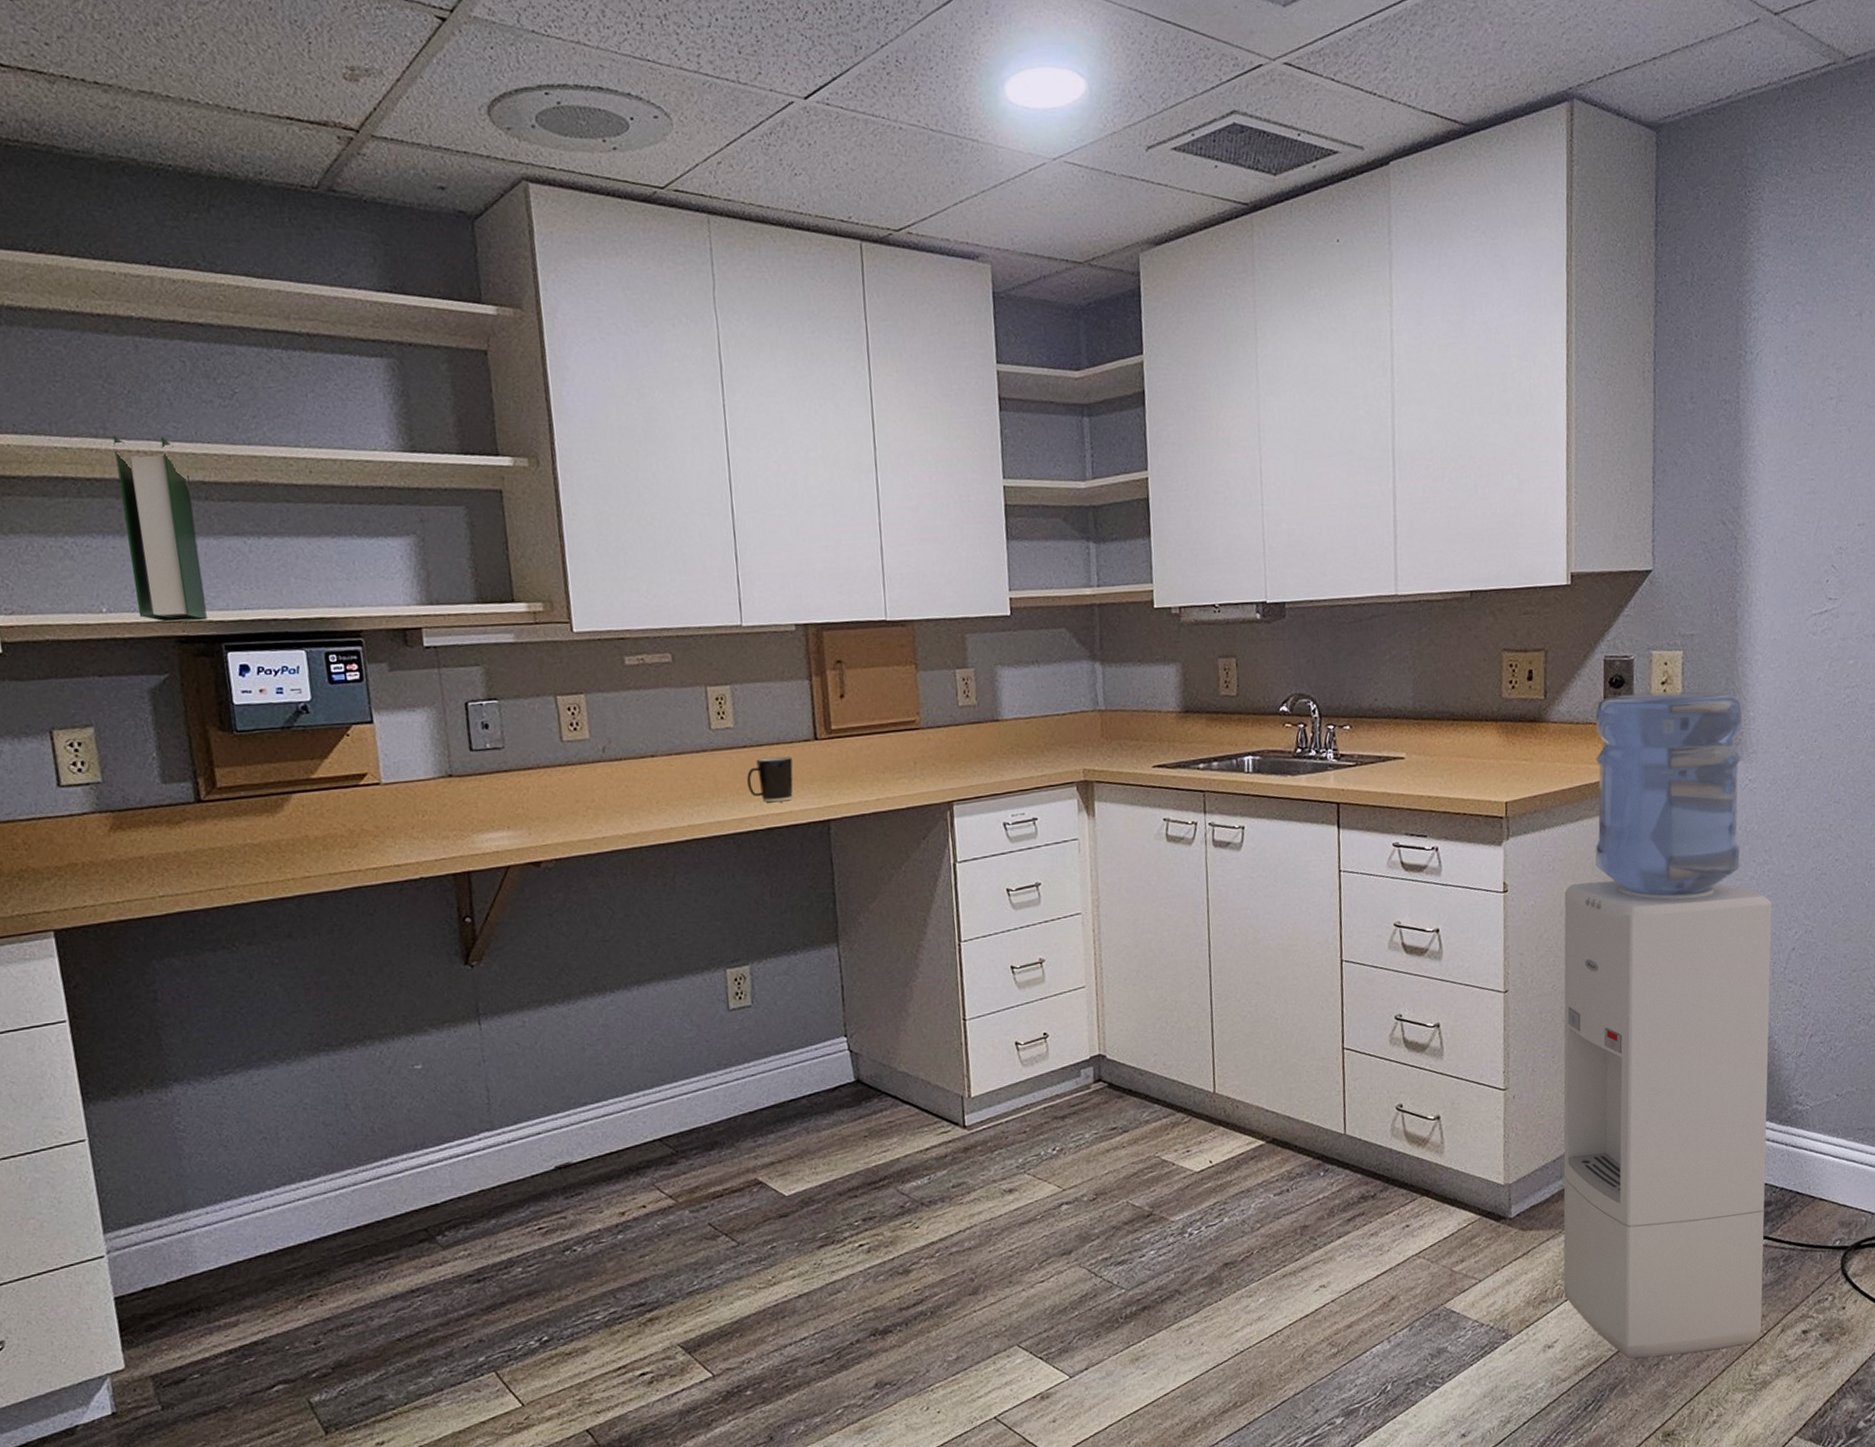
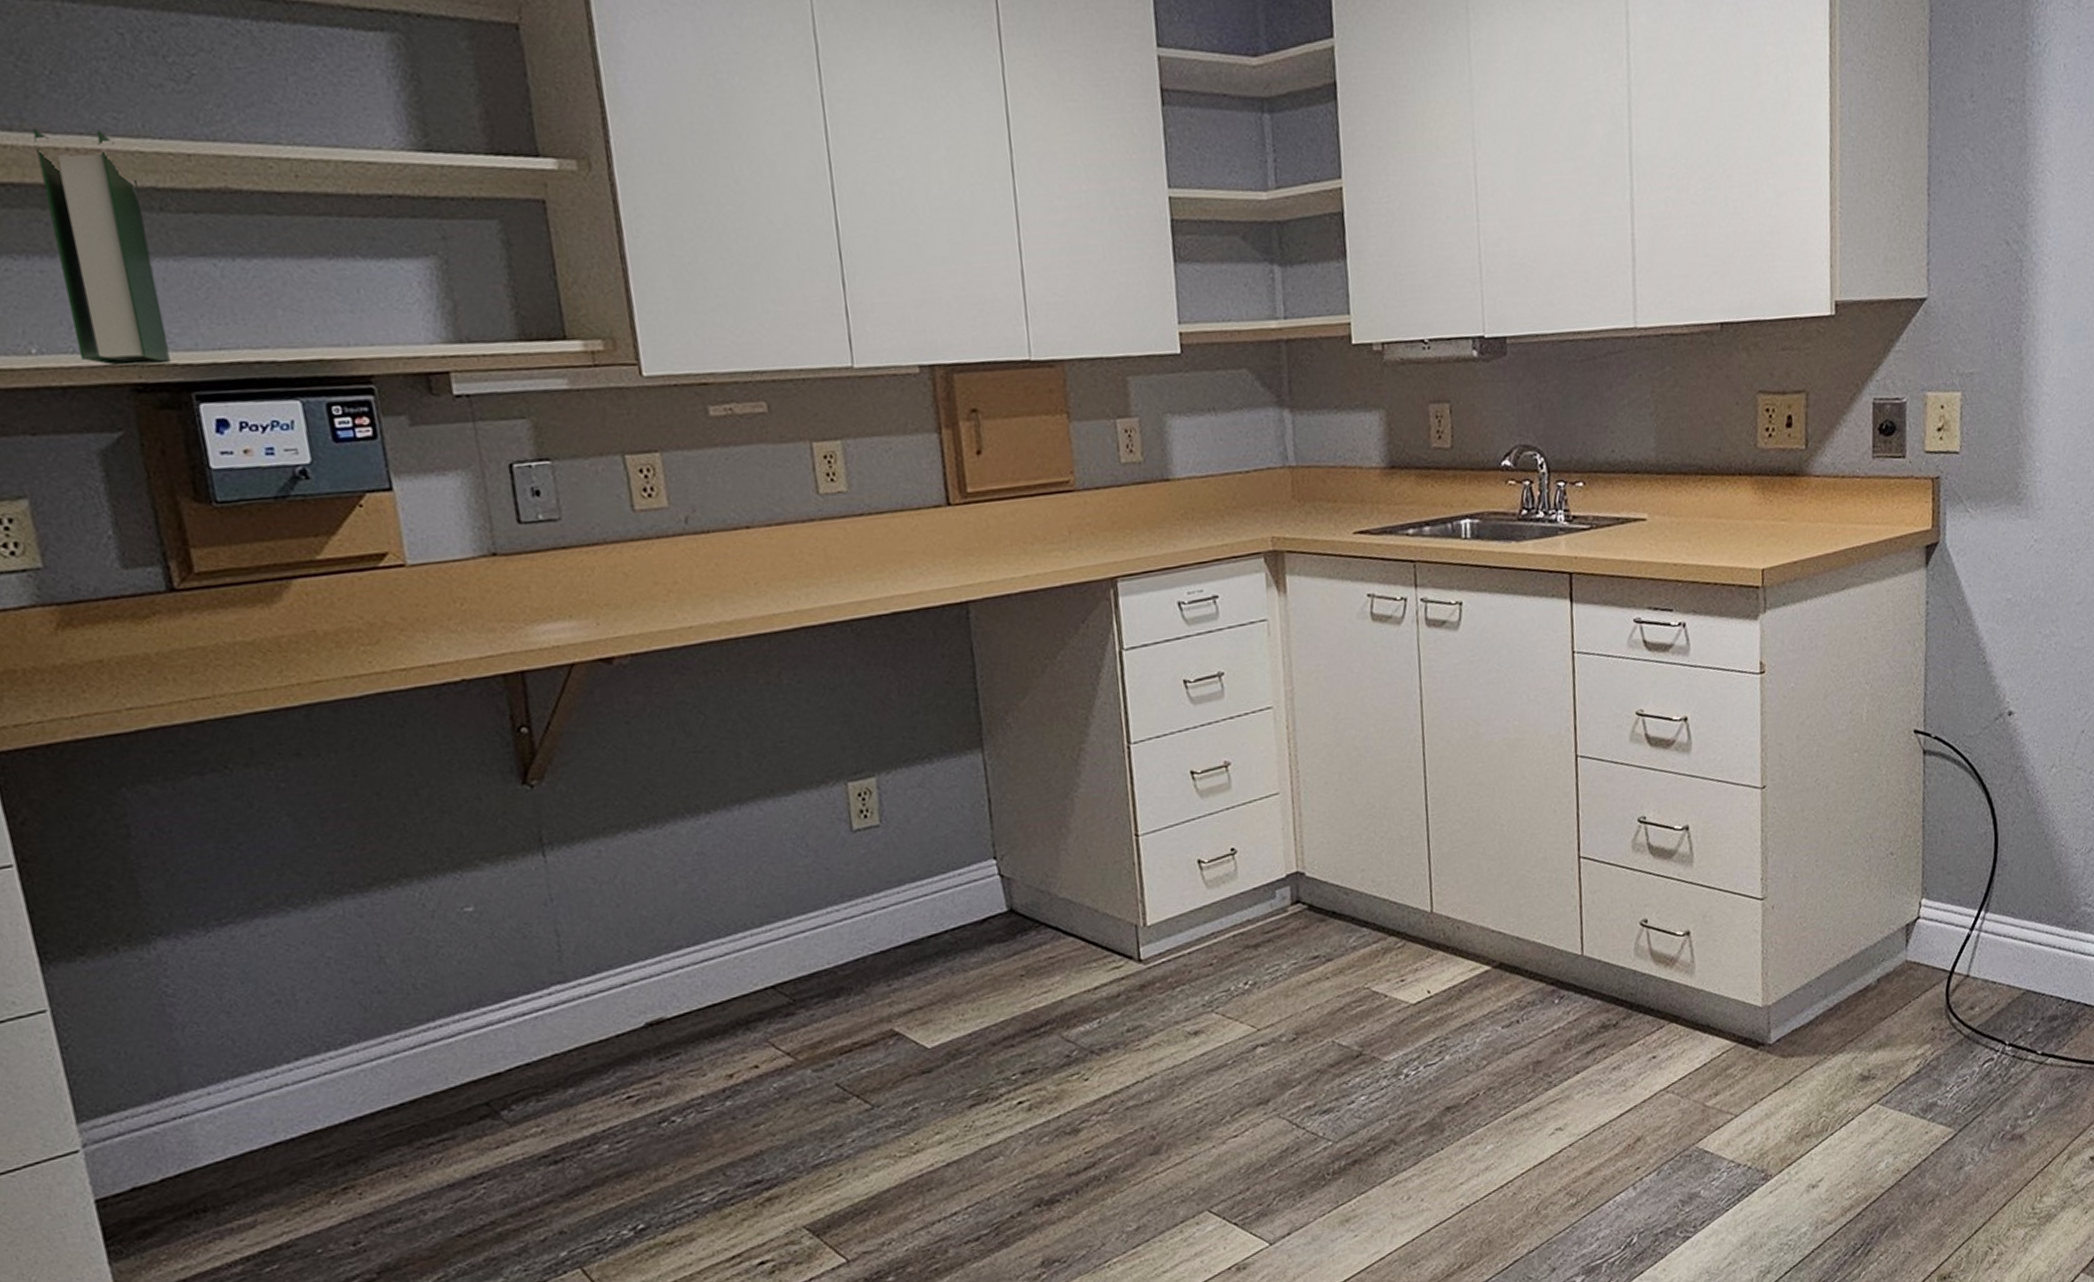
mug: present [747,756,793,803] -> none [865,526,923,582]
water cooler: present [1563,691,1772,1359] -> none [1828,438,2060,1196]

